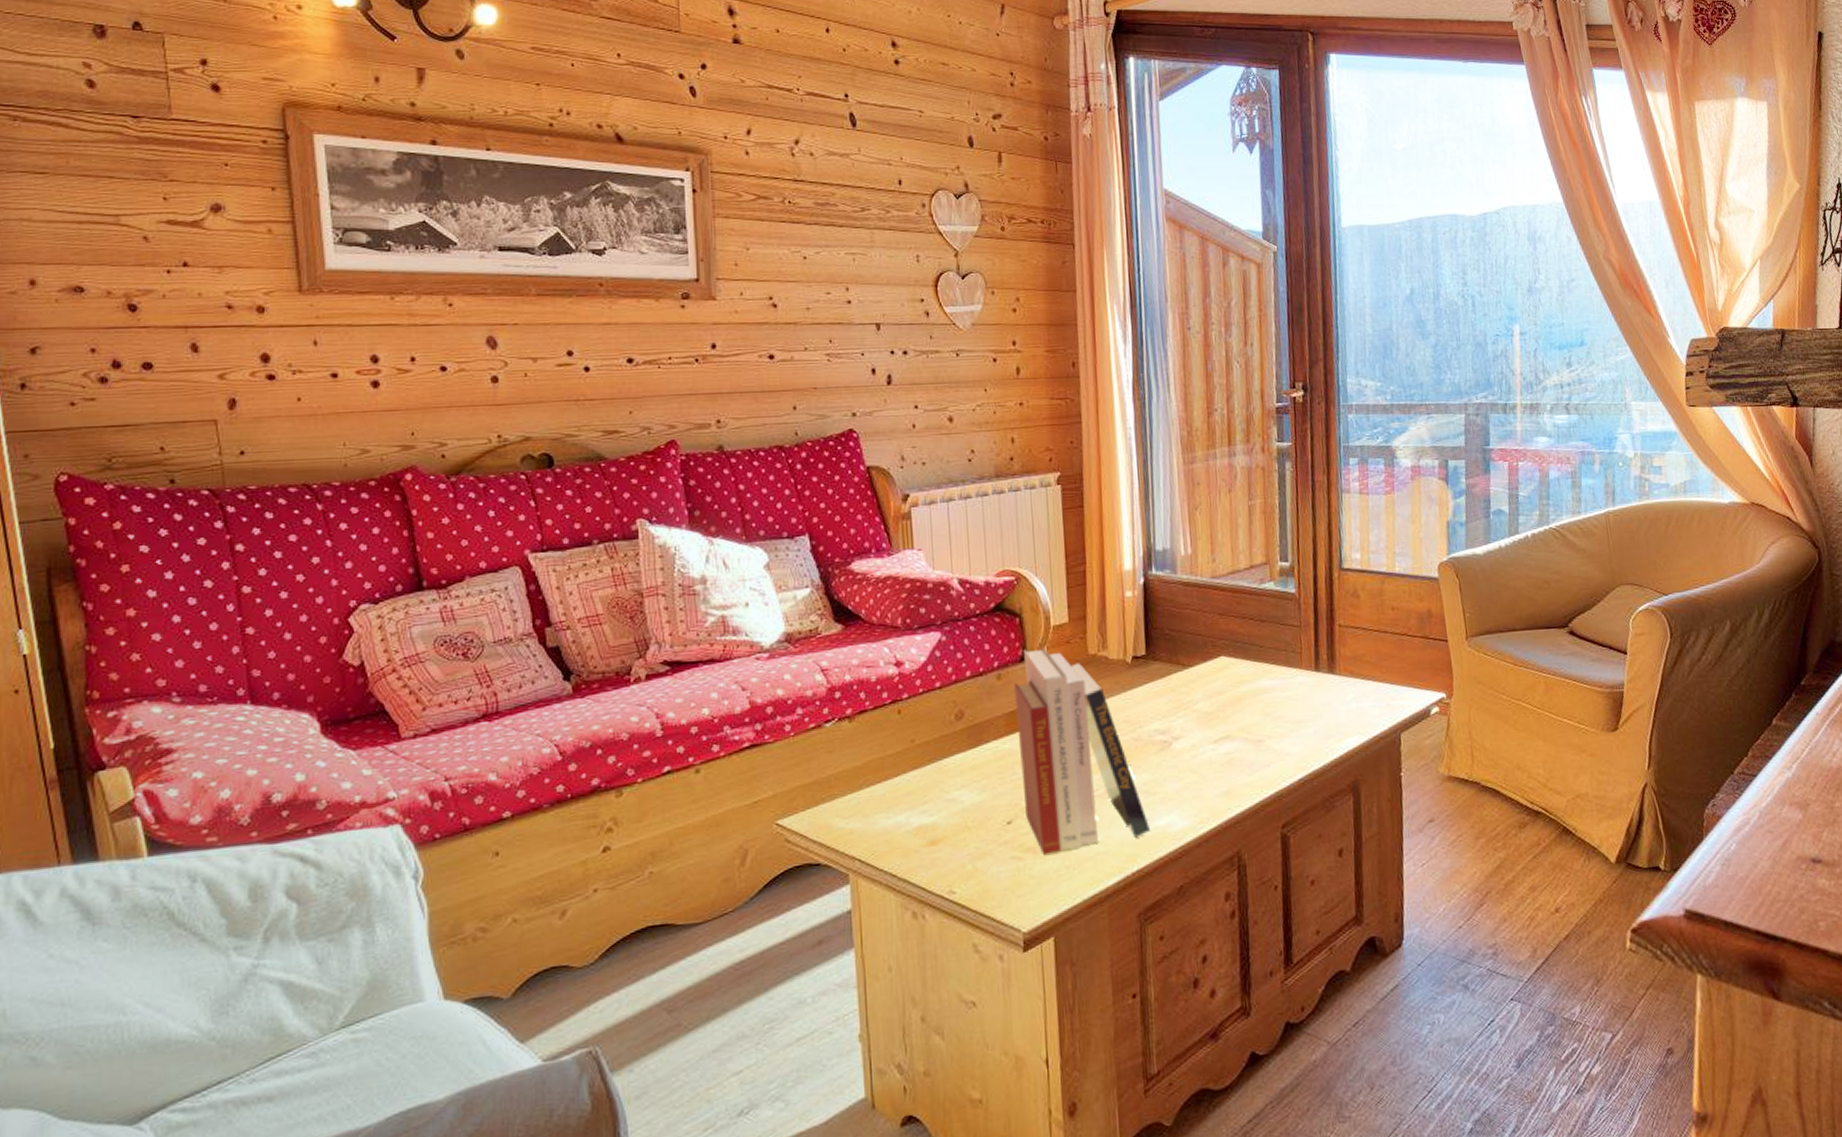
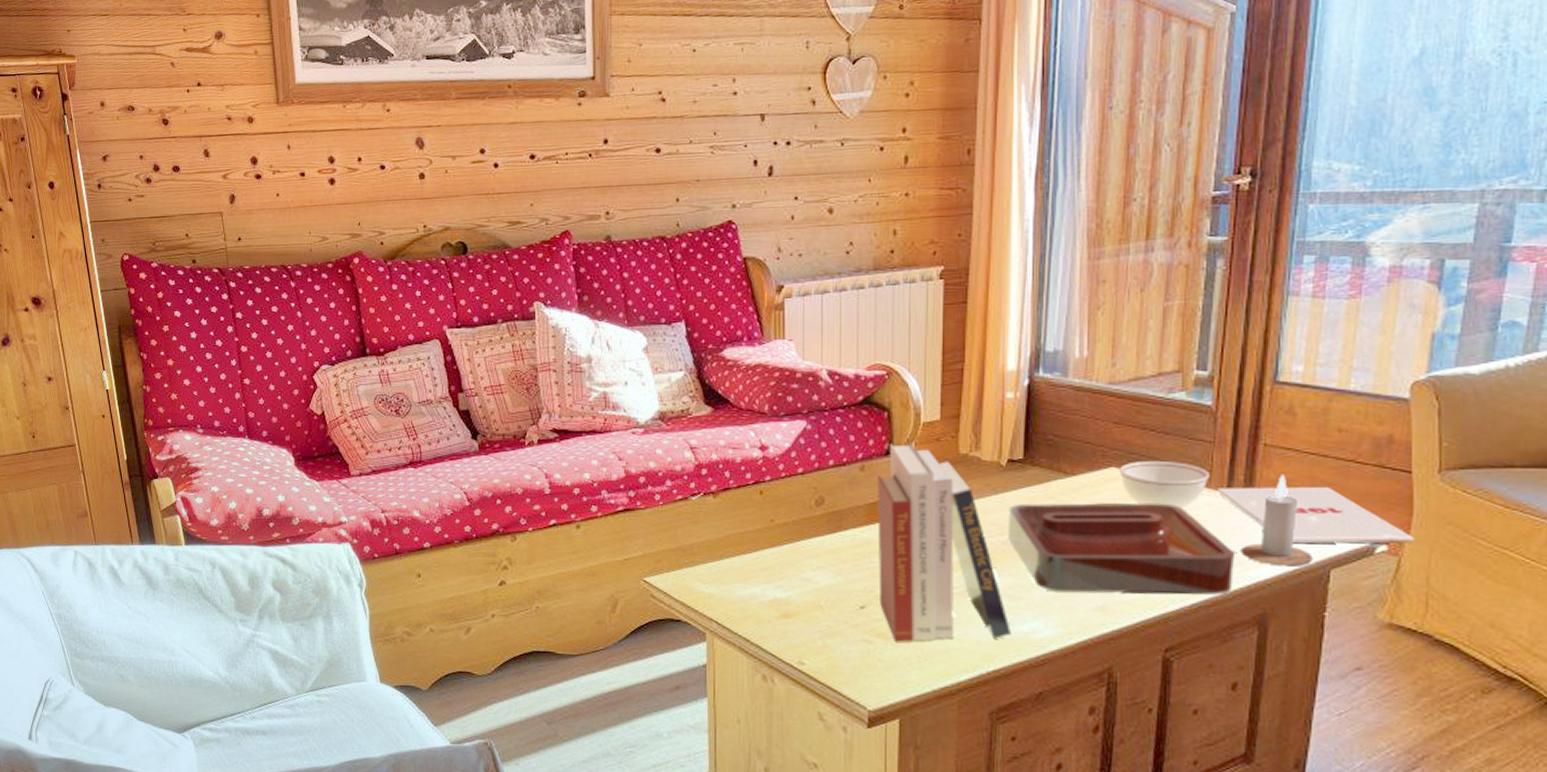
decorative tray: none [1137,686,1329,783] -> present [1008,502,1236,594]
bowl: none [1228,646,1301,691] -> present [1119,460,1209,509]
magazine: none [1307,658,1457,713] -> present [1216,486,1415,544]
candle: none [1331,651,1387,735] -> present [1239,474,1313,567]

